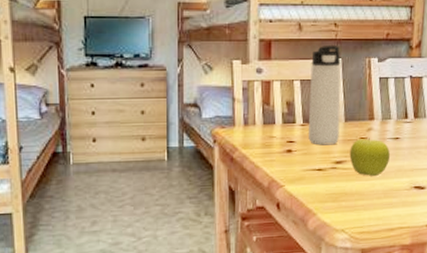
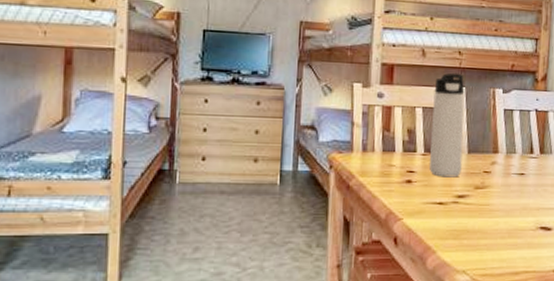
fruit: present [349,137,391,176] -> none [472,171,516,213]

